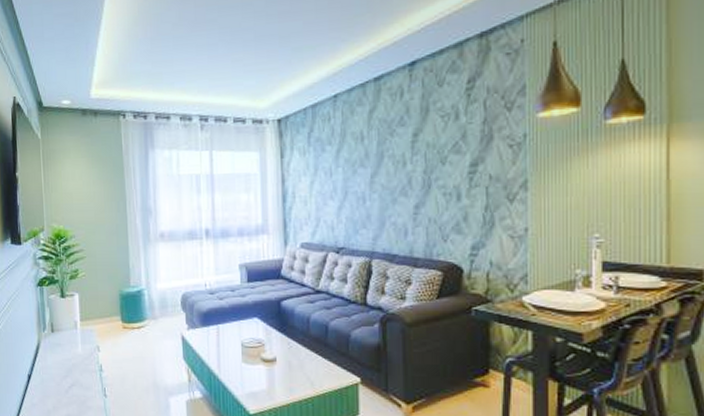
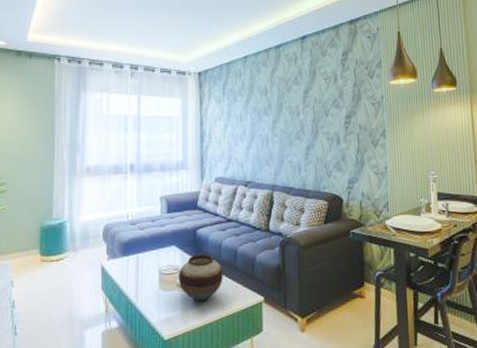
vase: none [262,328,312,378] -> present [178,254,223,302]

